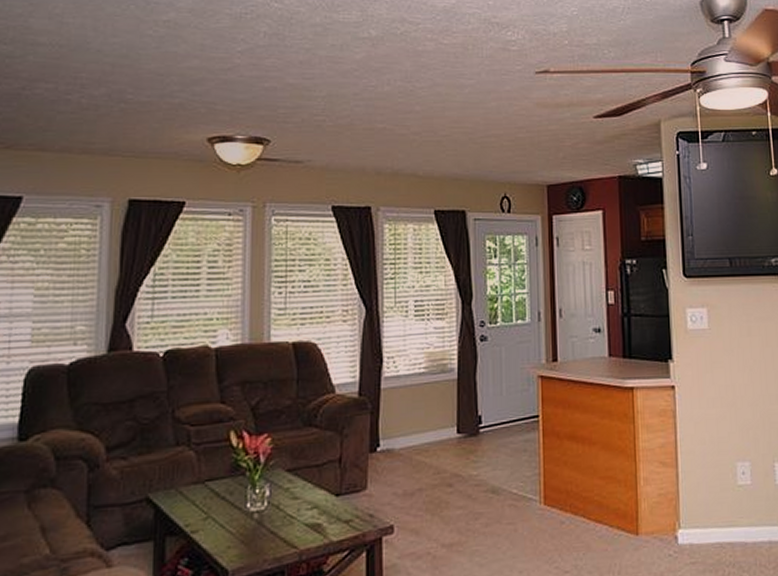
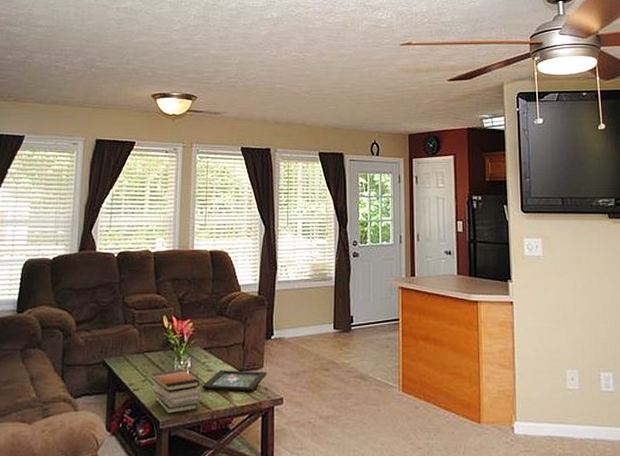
book stack: none [216,499,284,560] -> present [152,369,201,414]
decorative tray: none [286,494,372,524] -> present [202,370,267,392]

